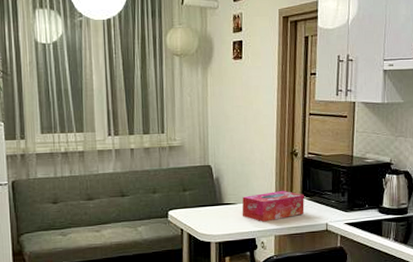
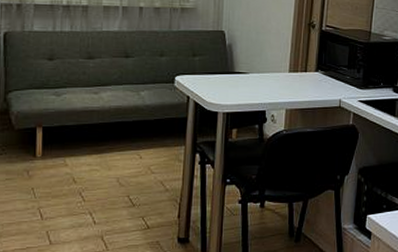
tissue box: present [242,190,305,222] -> none [253,62,319,94]

